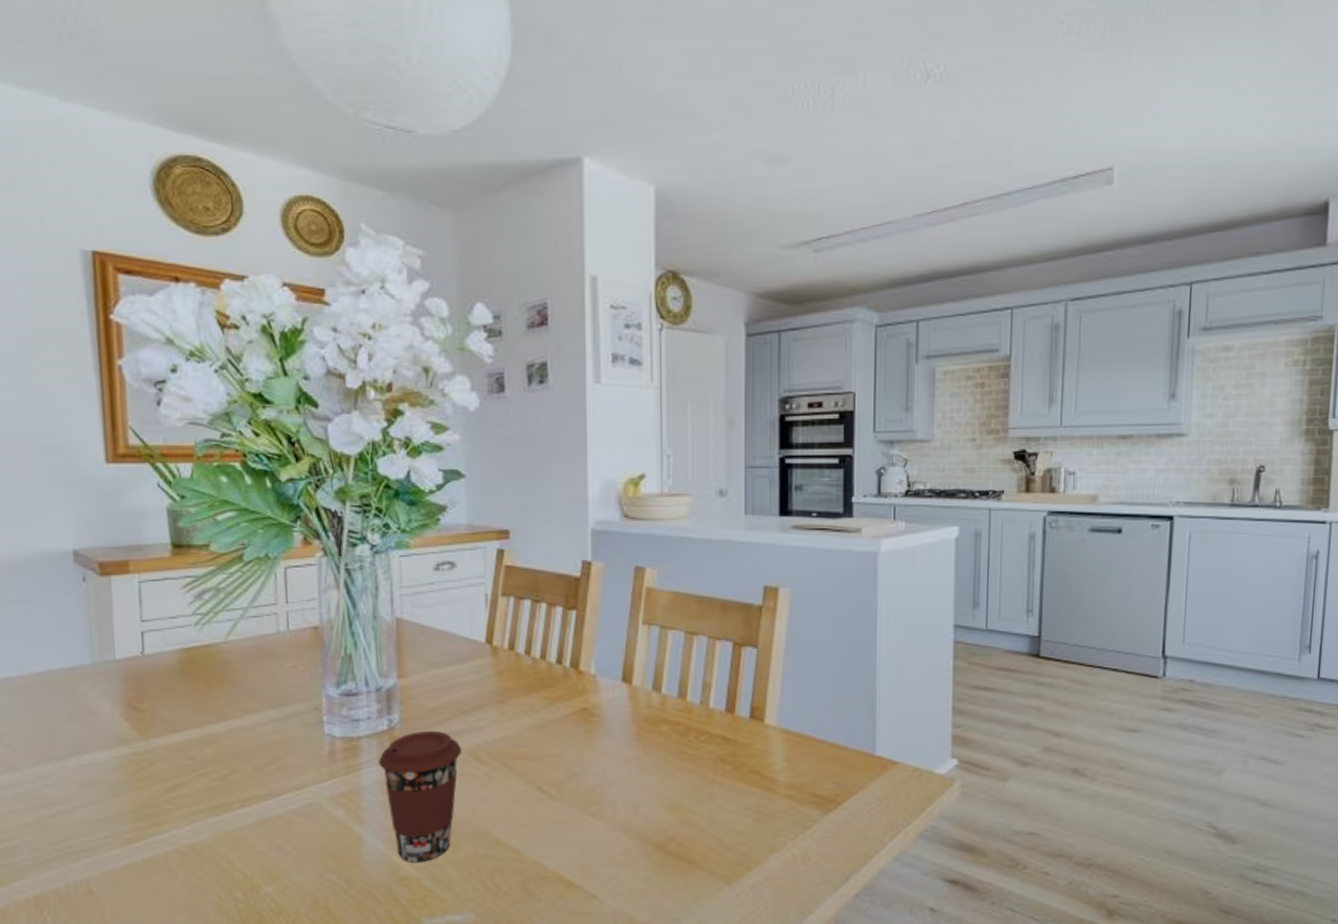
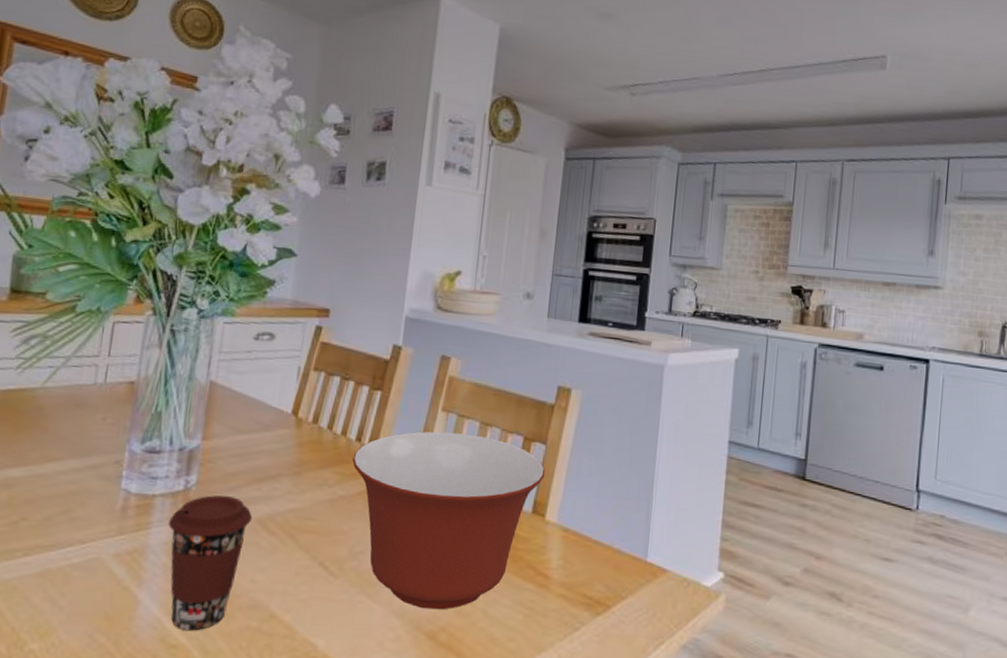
mixing bowl: none [556,645,760,822] -> present [352,431,546,610]

